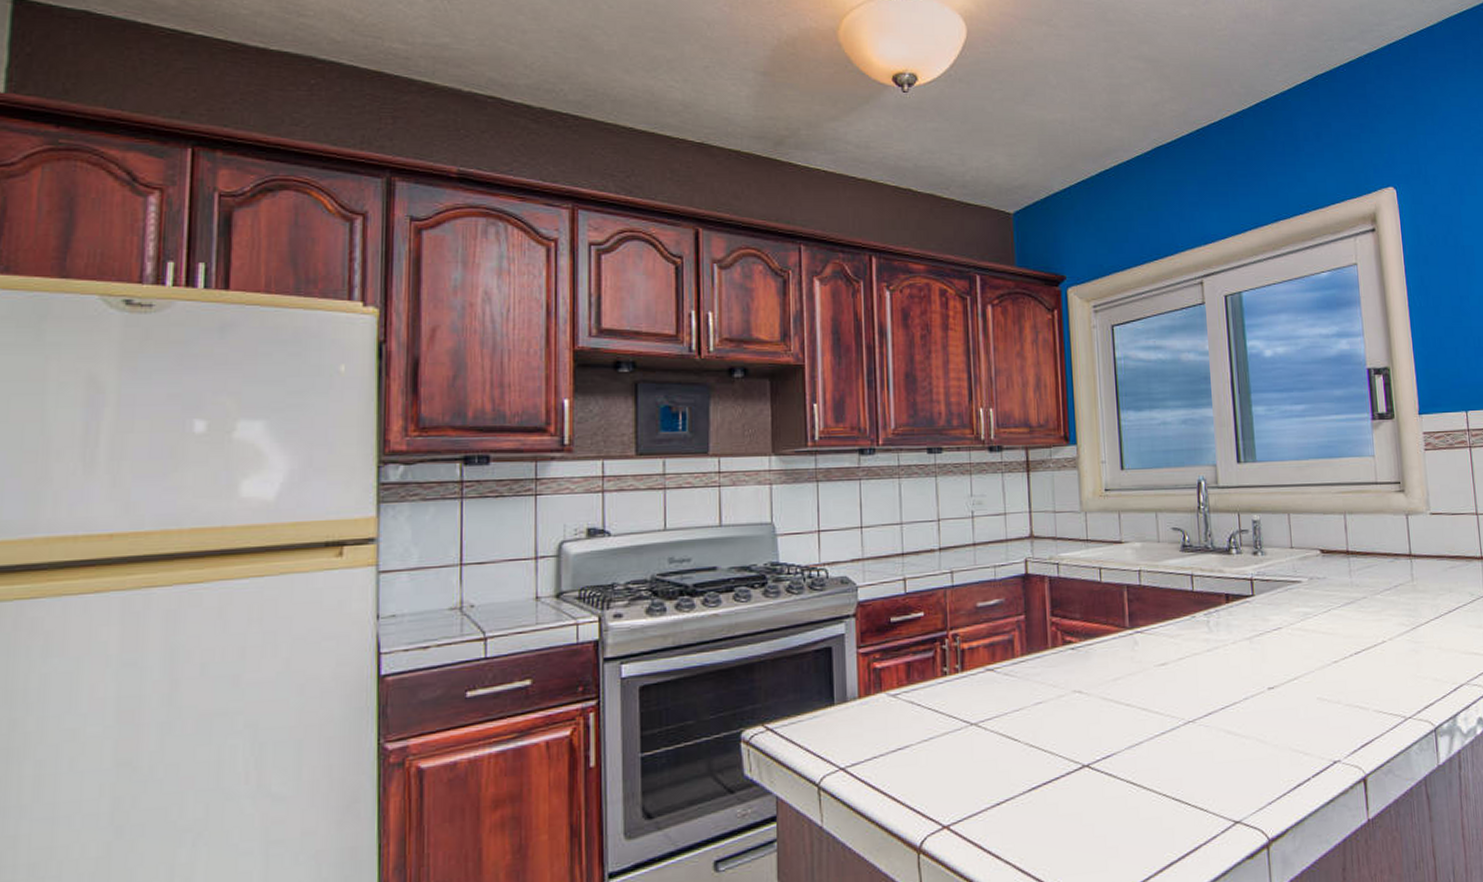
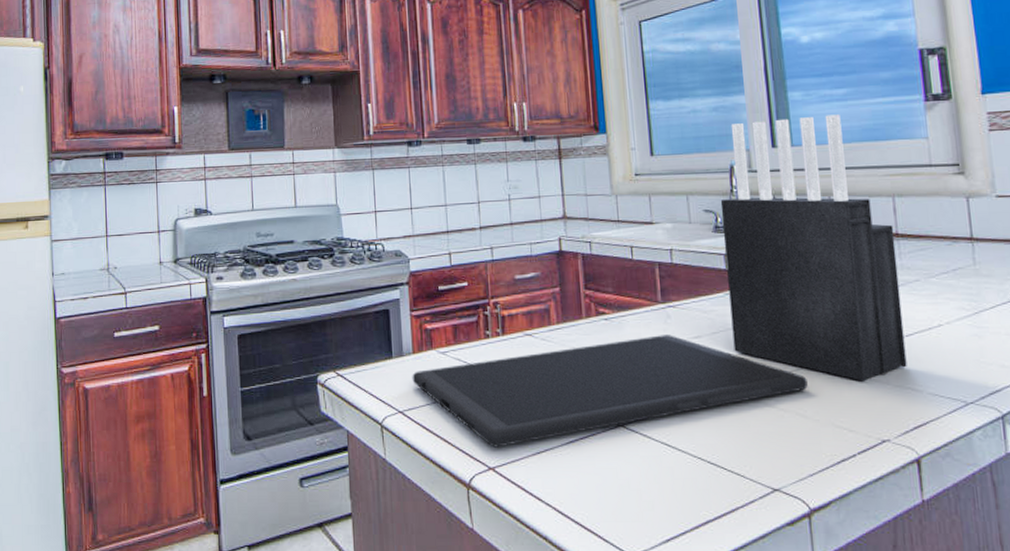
cutting board: none [857,663,1268,802] -> present [412,335,808,448]
knife block: none [1188,430,1356,702] -> present [720,114,907,382]

